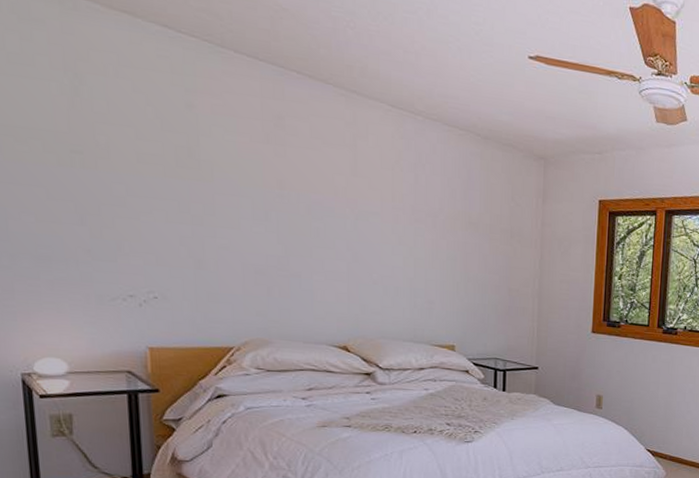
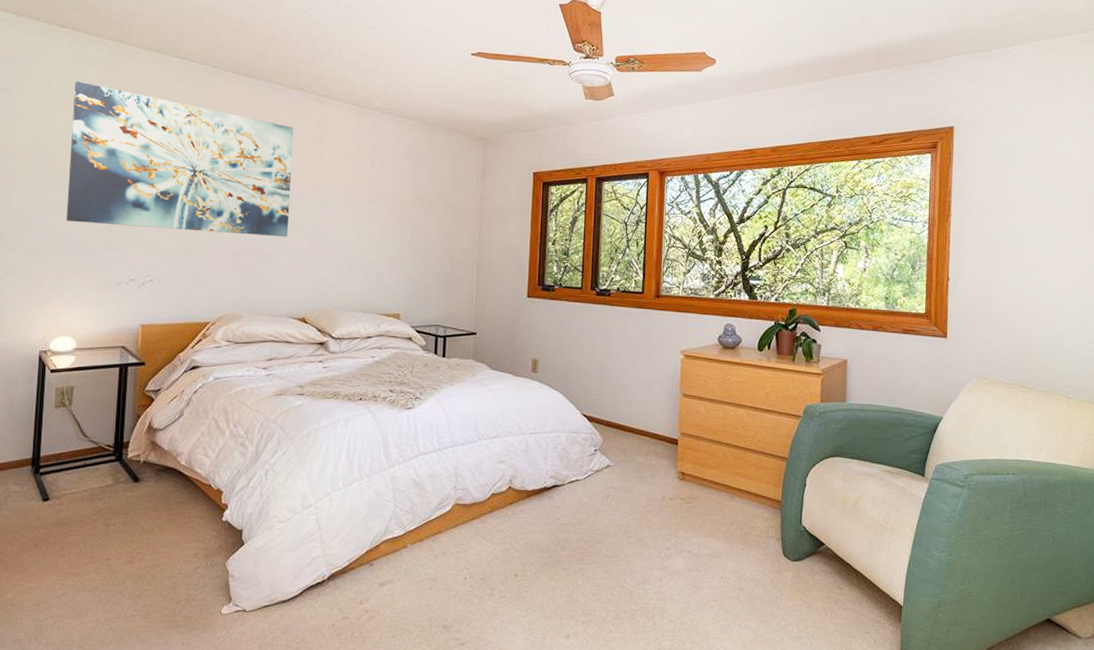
wall art: none [18,42,321,256] -> present [66,81,294,237]

